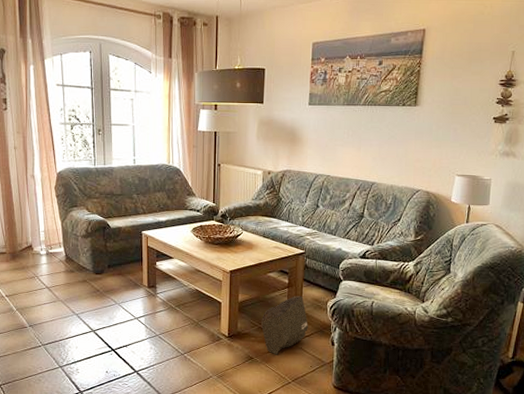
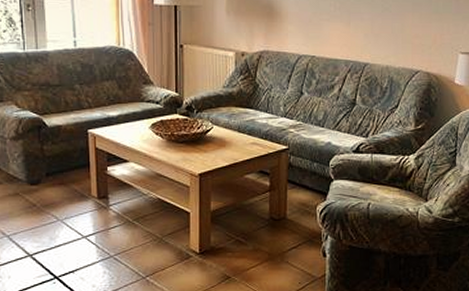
rock: present [260,296,308,355] -> none [238,200,295,272]

